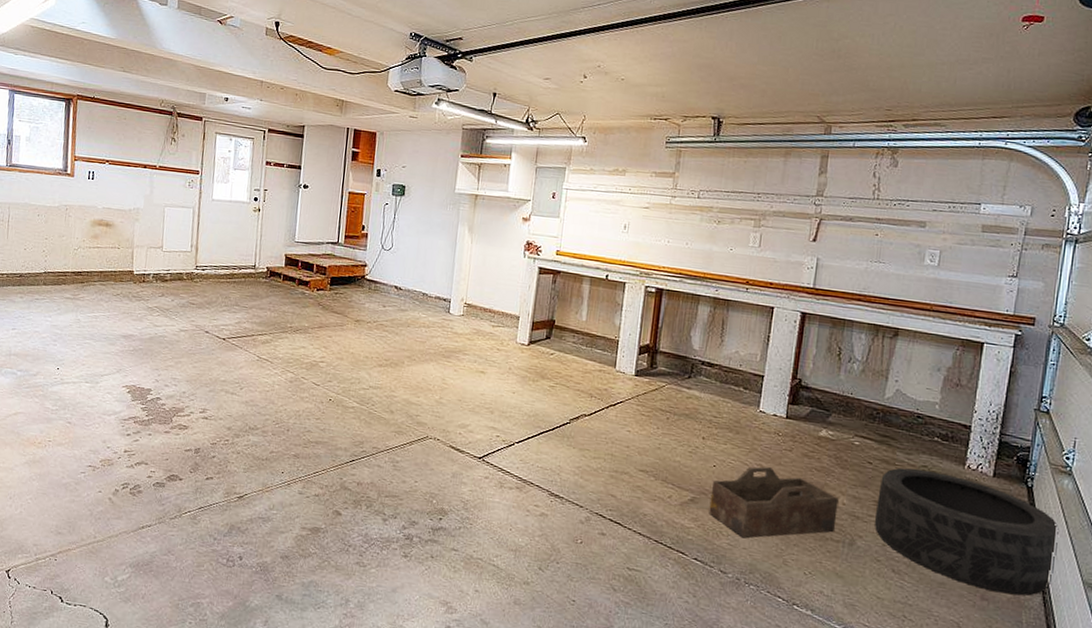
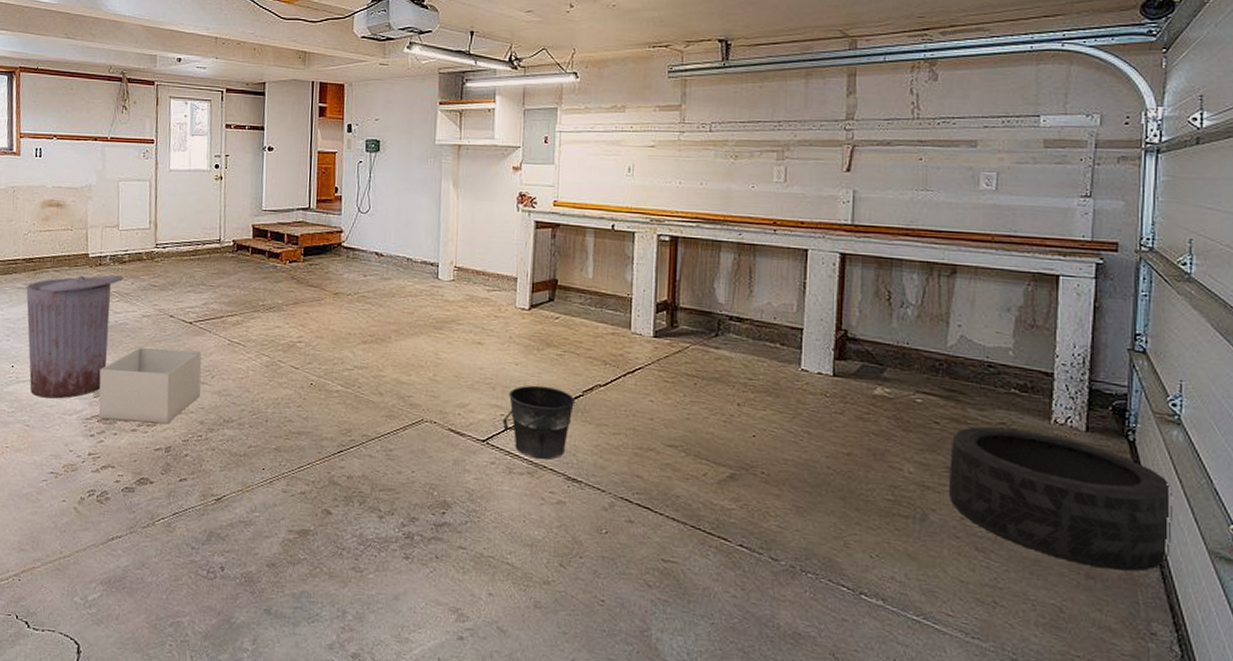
trash can: none [73,290,164,400] -> present [26,275,123,399]
storage bin: none [135,358,233,429] -> present [98,347,202,424]
bucket: none [497,411,563,477] -> present [502,385,576,460]
tool box: present [708,466,839,539] -> none [752,433,904,519]

